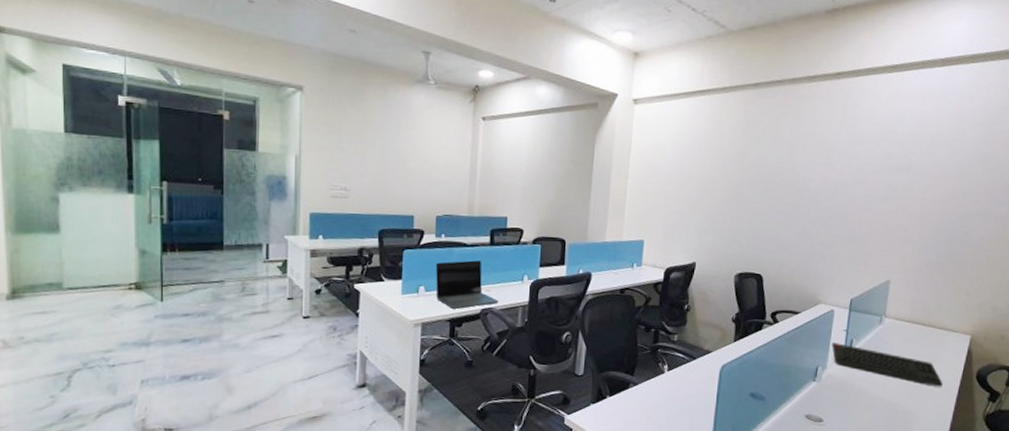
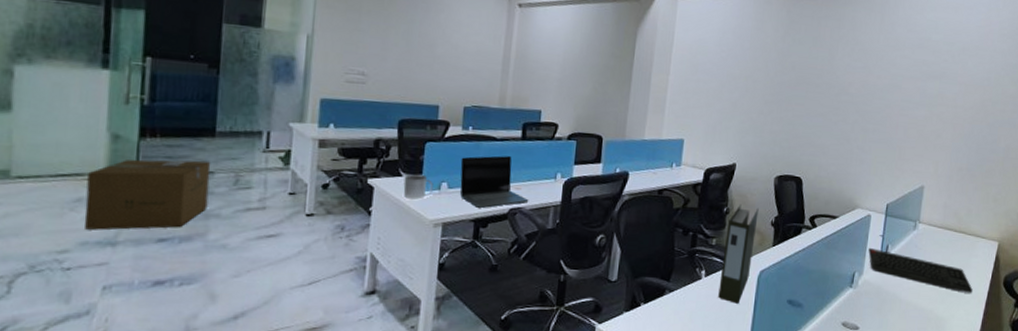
box: none [123,271,222,333] -> present [84,159,211,230]
mug: none [385,279,412,302] -> present [402,174,434,200]
binder: none [681,301,720,397] -> present [718,204,759,304]

